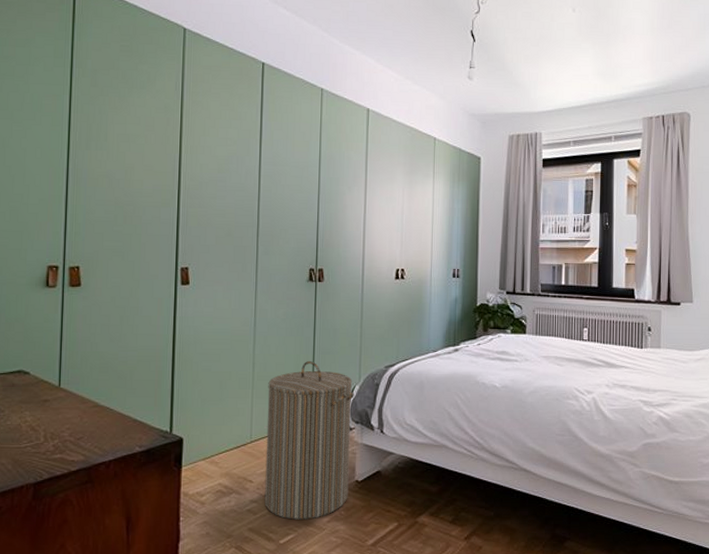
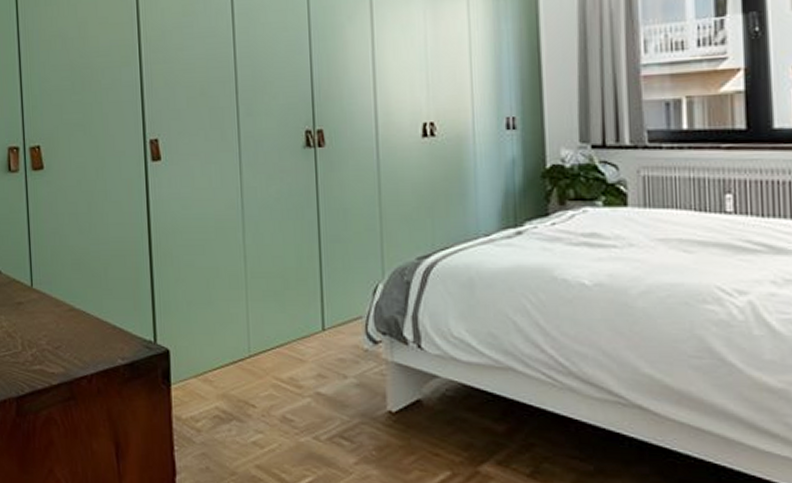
laundry hamper: present [264,361,355,520] -> none [265,252,380,459]

